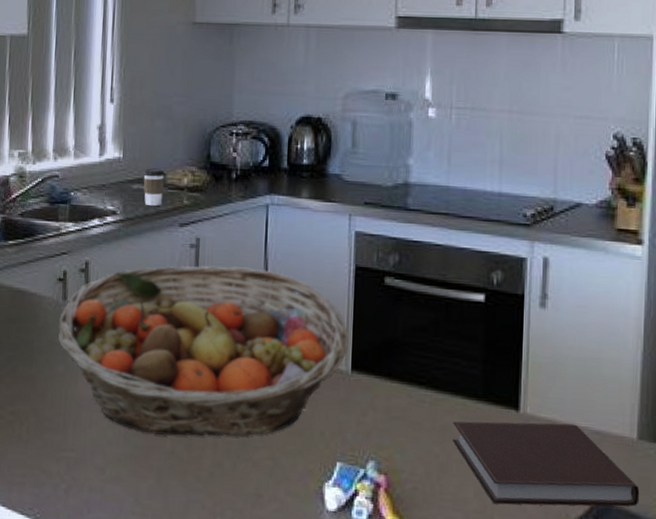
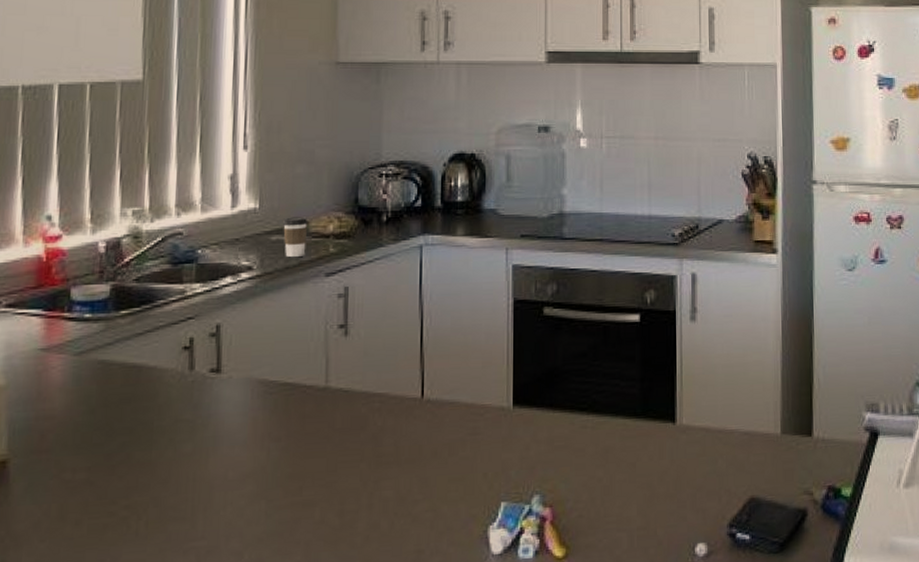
fruit basket: present [58,265,350,437] -> none [183,312,510,505]
notebook: present [452,421,640,507] -> none [615,428,786,518]

